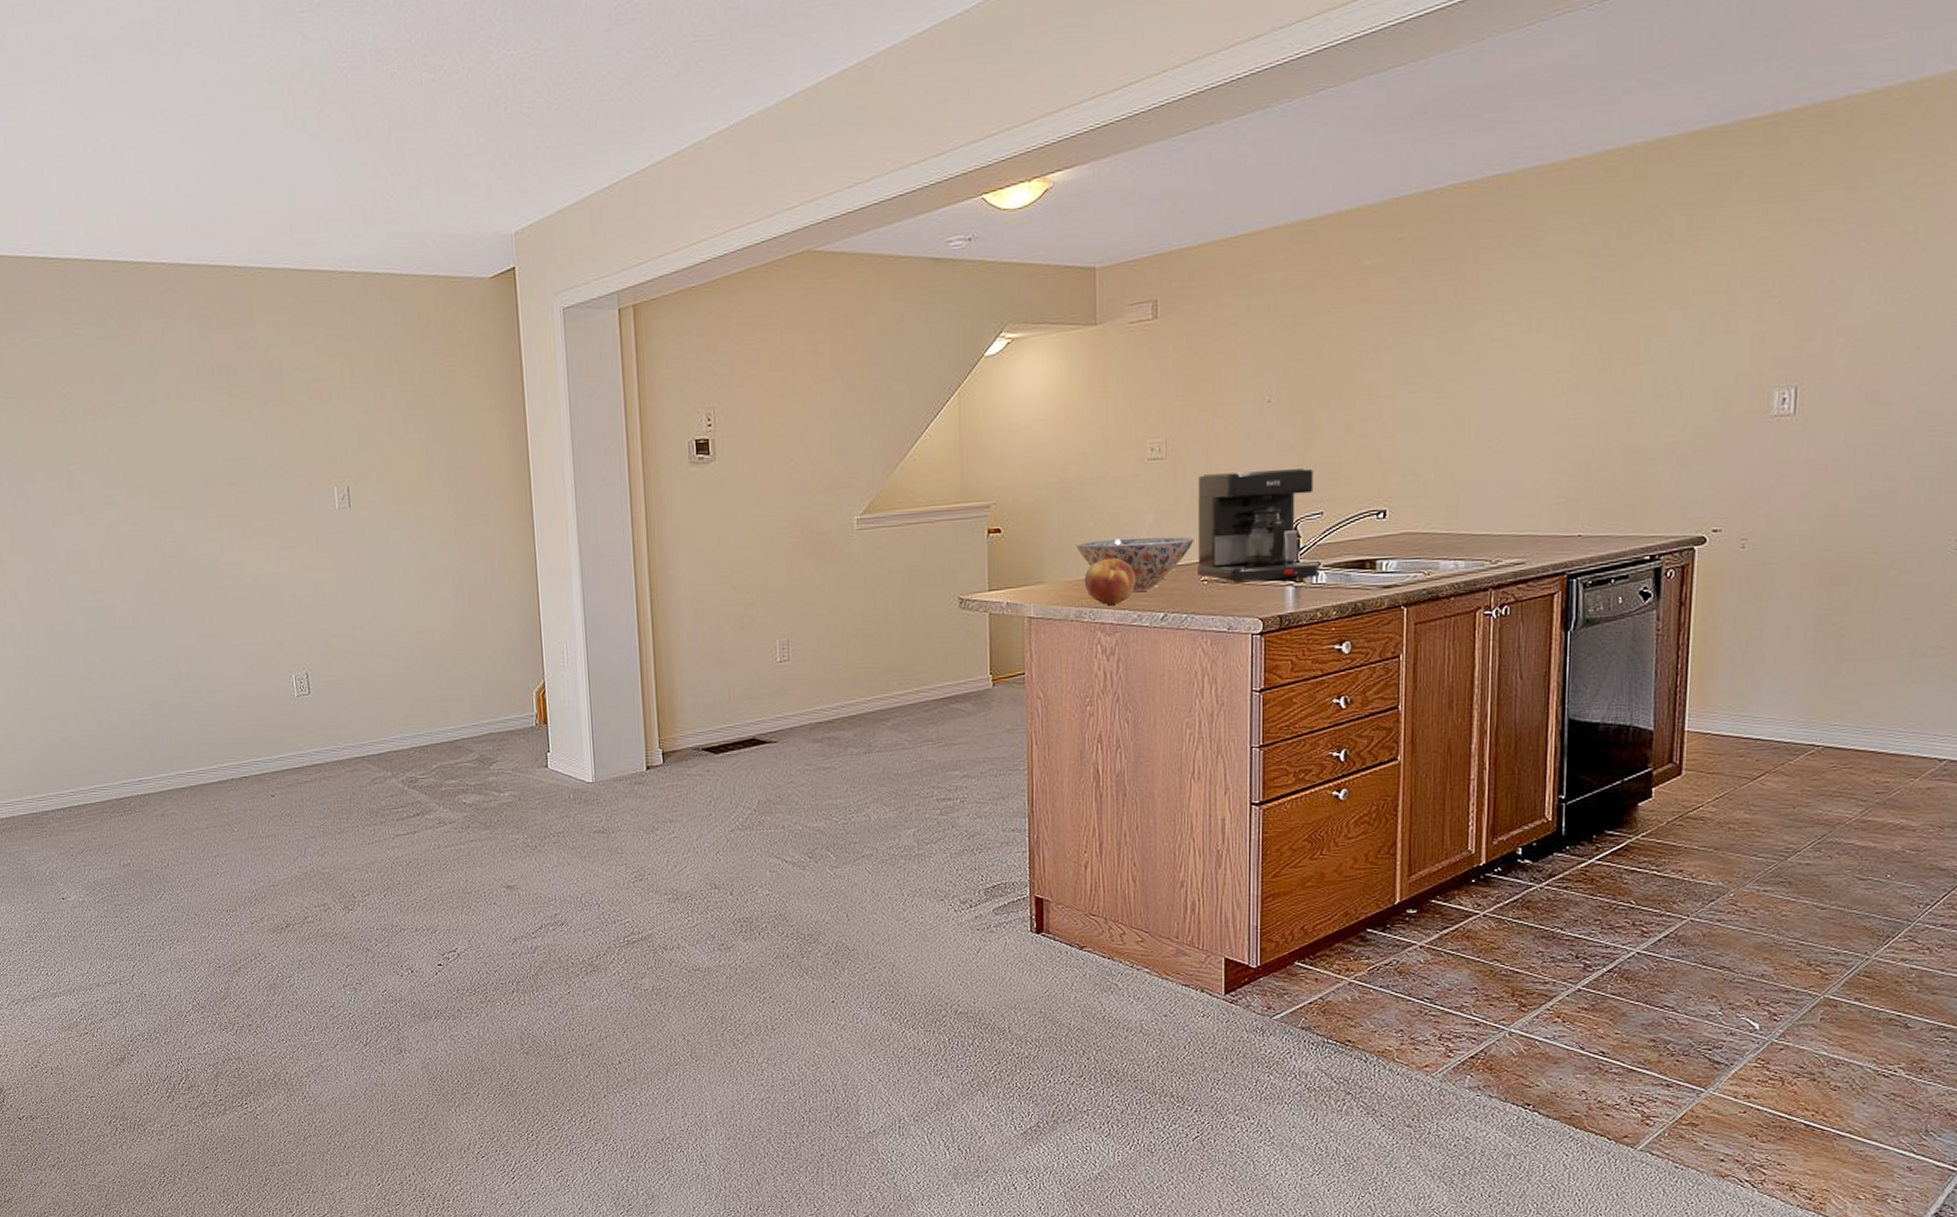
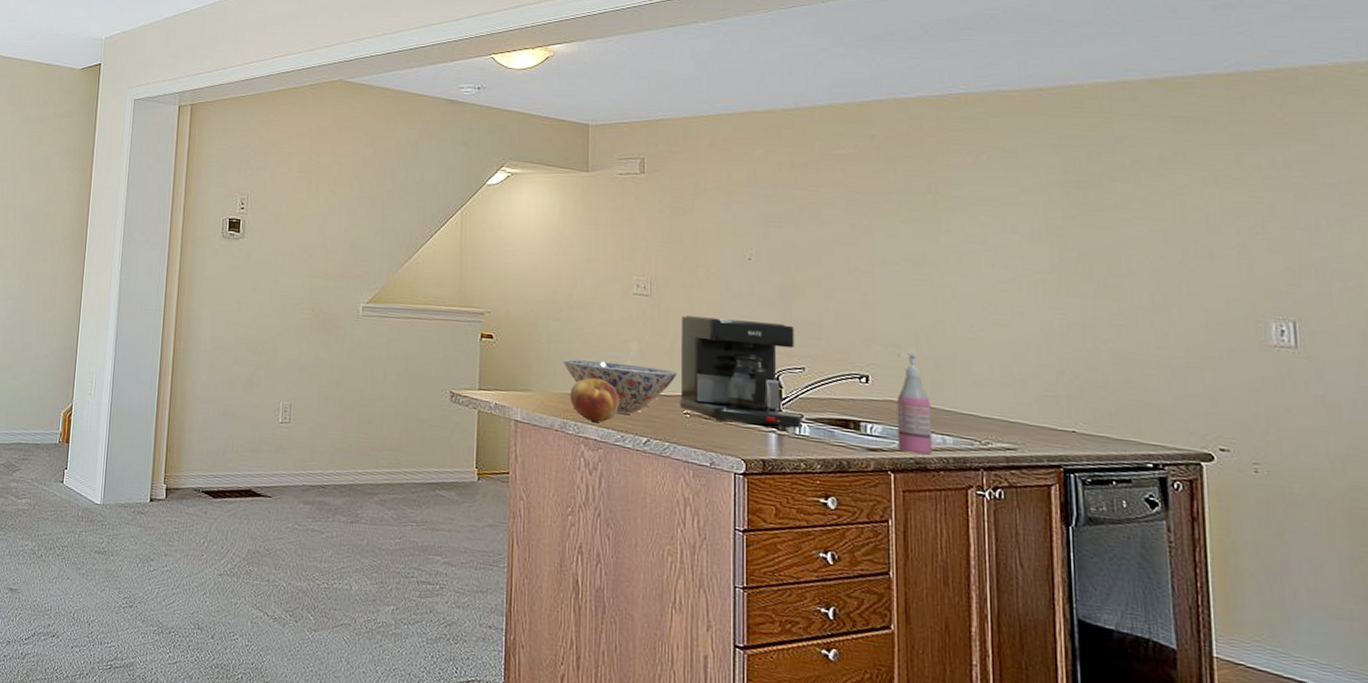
soap dispenser: none [1412,480,1446,584] -> present [897,354,932,455]

